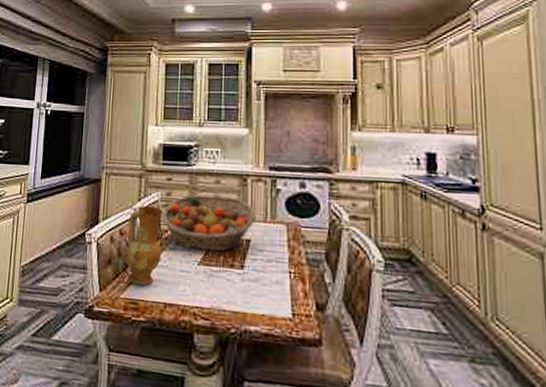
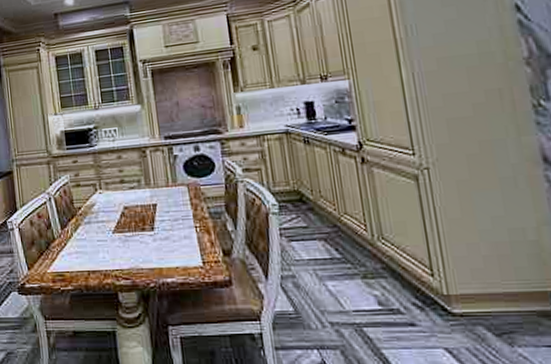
ceramic jug: present [125,206,163,285] -> none [44,188,79,258]
fruit basket: present [161,195,255,252] -> none [73,169,158,221]

